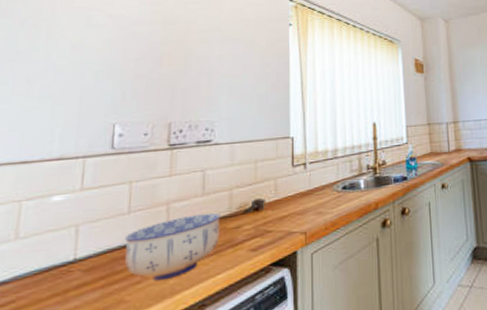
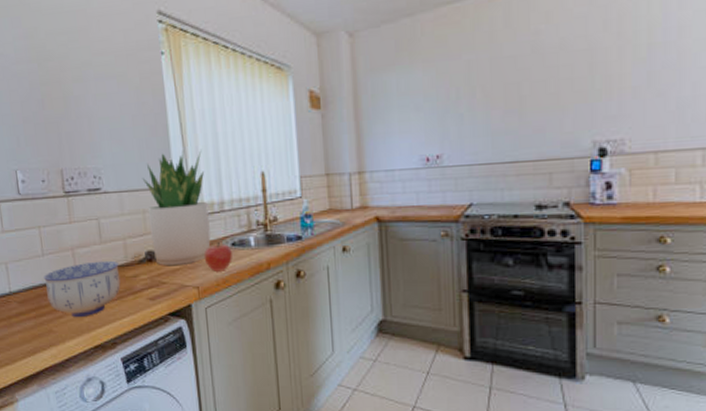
planter: none [259,104,322,214] -> present [143,150,211,266]
fruit: none [314,186,342,216] -> present [203,241,232,272]

